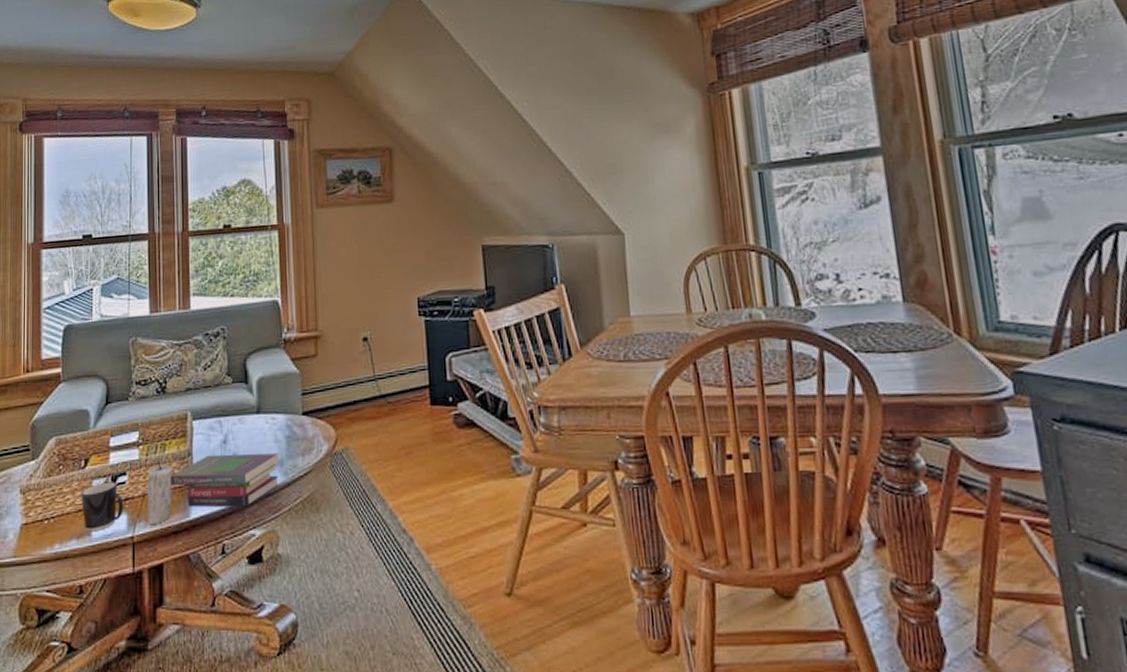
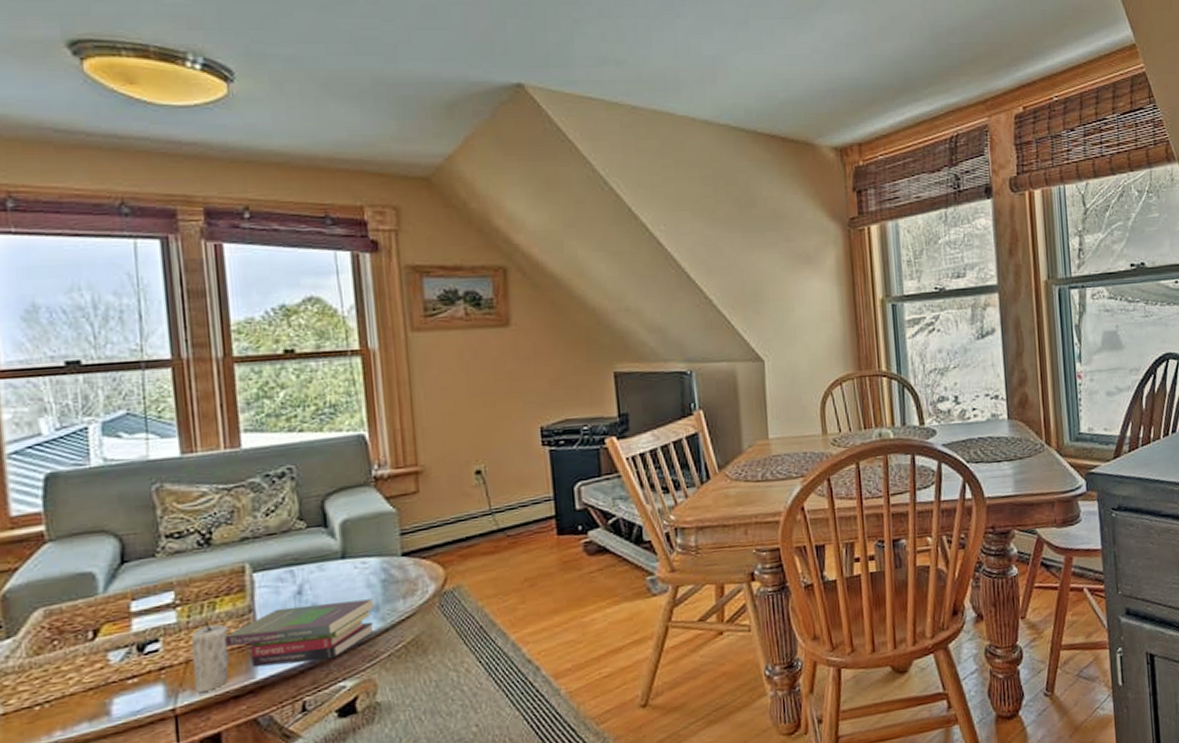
mug: present [81,481,124,532] -> none [90,650,158,712]

